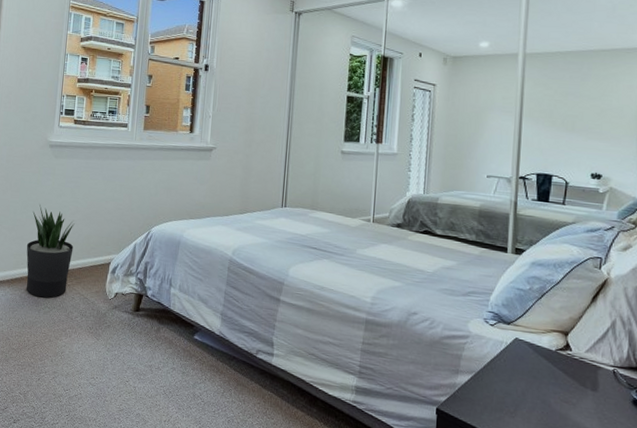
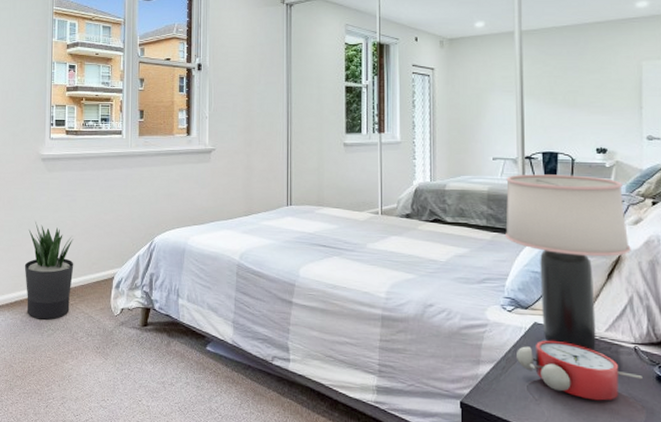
table lamp: none [494,193,618,371] -> present [505,174,631,351]
alarm clock: none [495,356,619,420] -> present [517,340,643,401]

